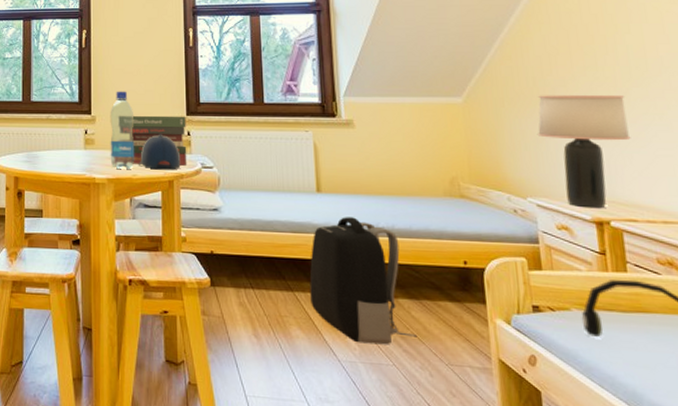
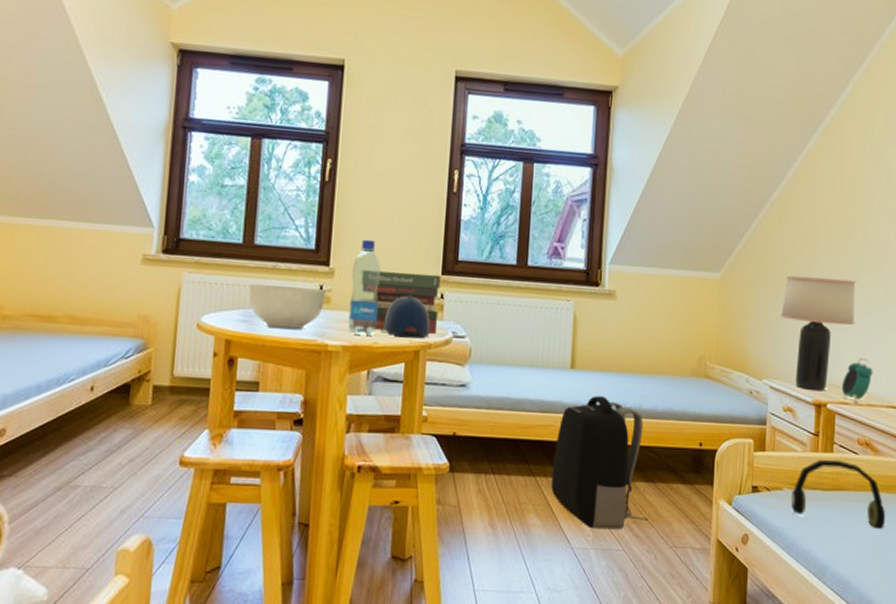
bowl: none [29,132,90,166] -> present [248,284,326,329]
alarm clock: none [625,174,664,219] -> present [841,358,873,402]

